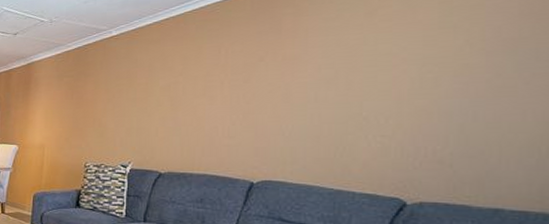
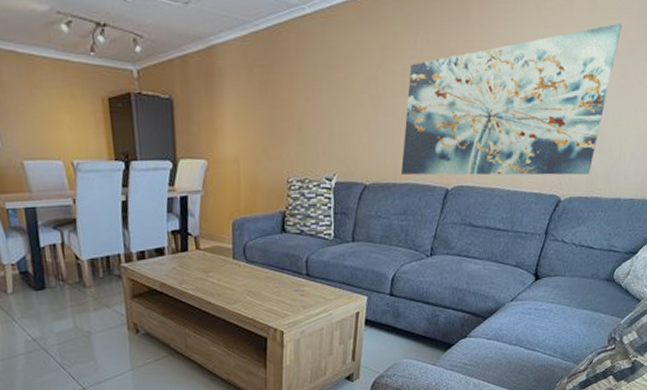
wall art: none [200,23,493,179] -> present [401,24,622,176]

